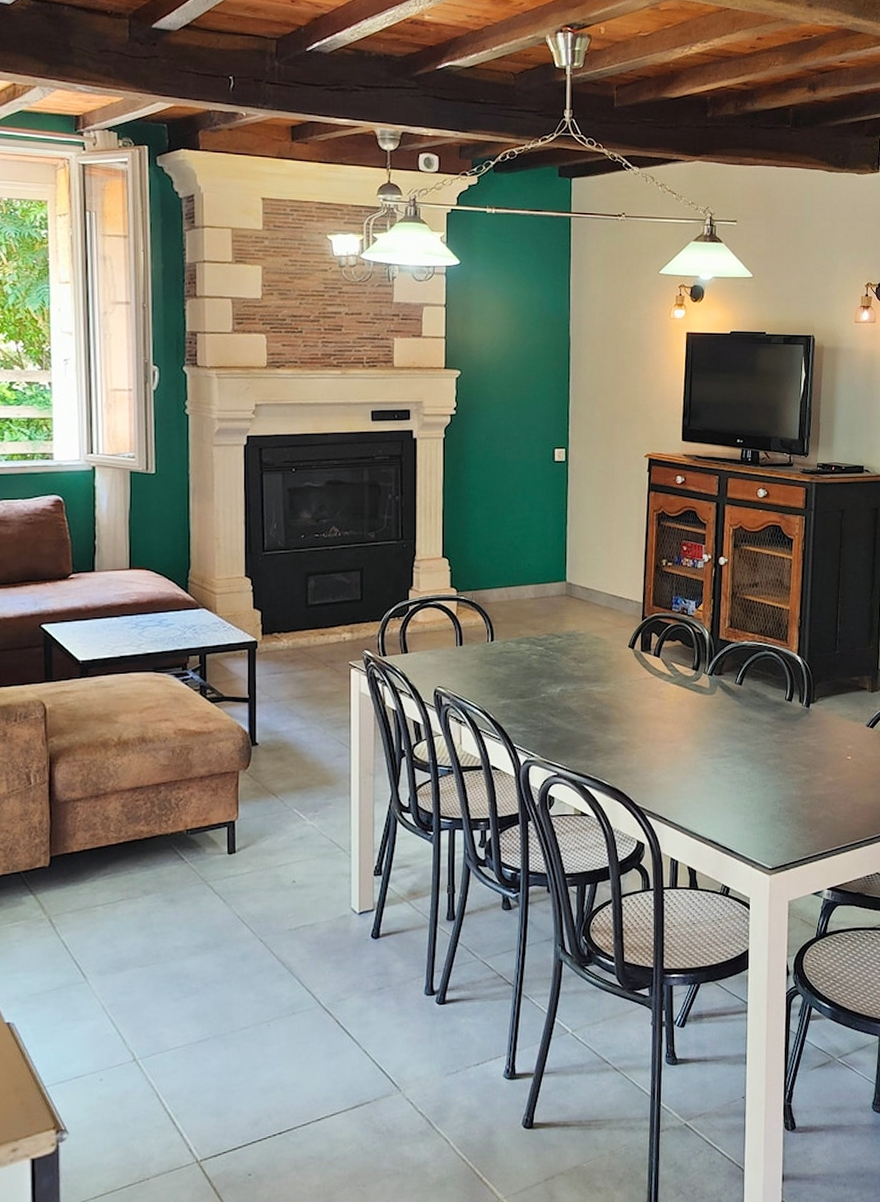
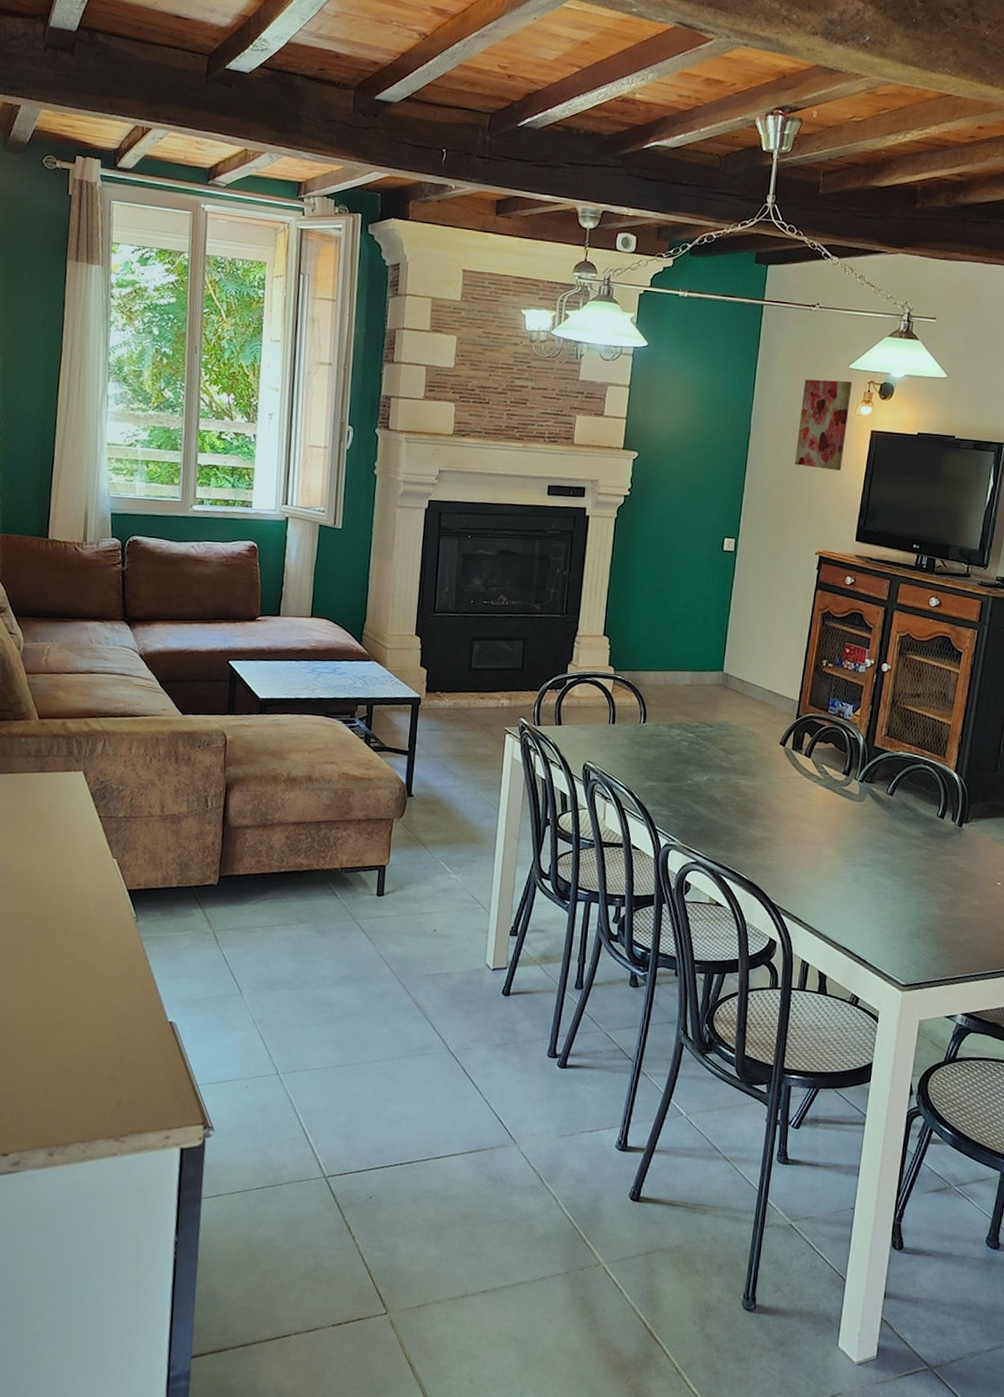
wall art: none [616,286,664,373] -> present [795,379,853,471]

